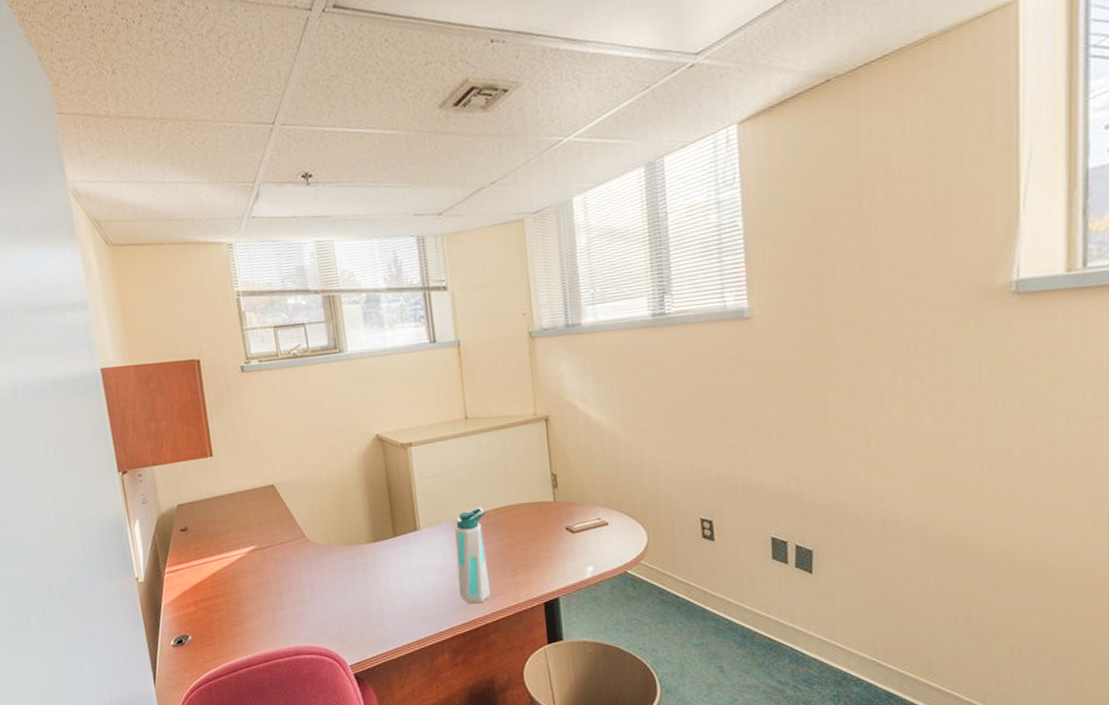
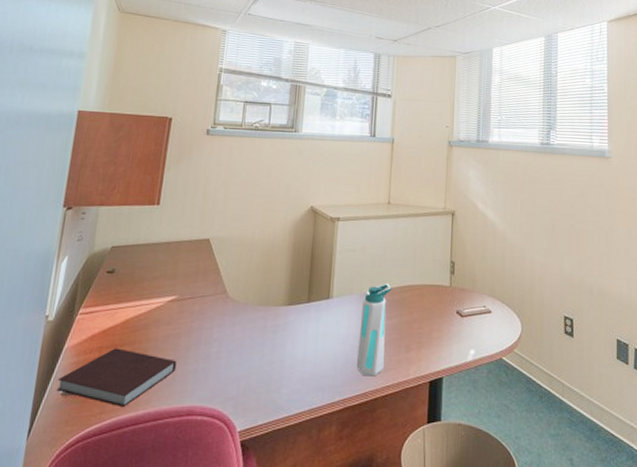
notebook: none [166,600,273,653] -> present [57,348,177,408]

